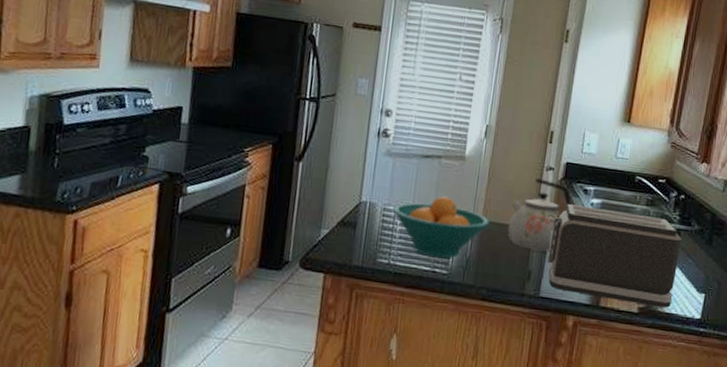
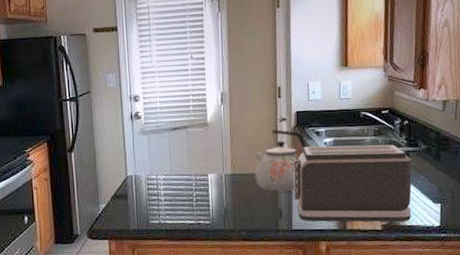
fruit bowl: present [392,196,490,259] -> none [155,159,239,212]

